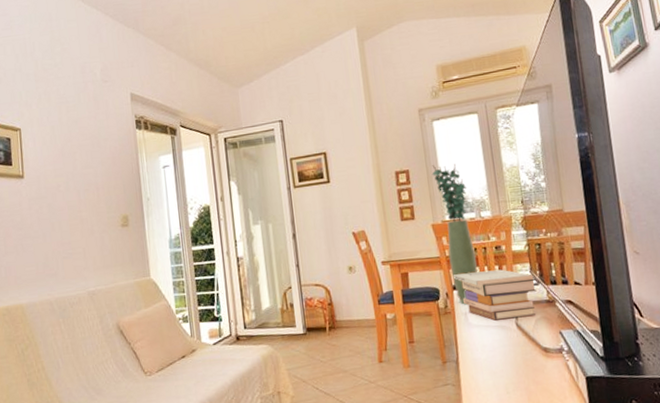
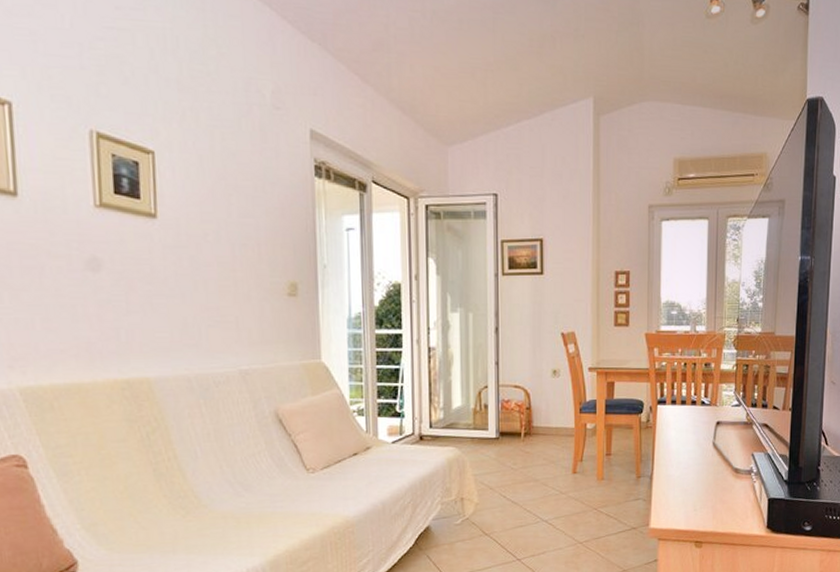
vase: present [432,164,478,305] -> none [653,269,687,421]
books: present [453,269,537,321] -> none [659,387,738,438]

